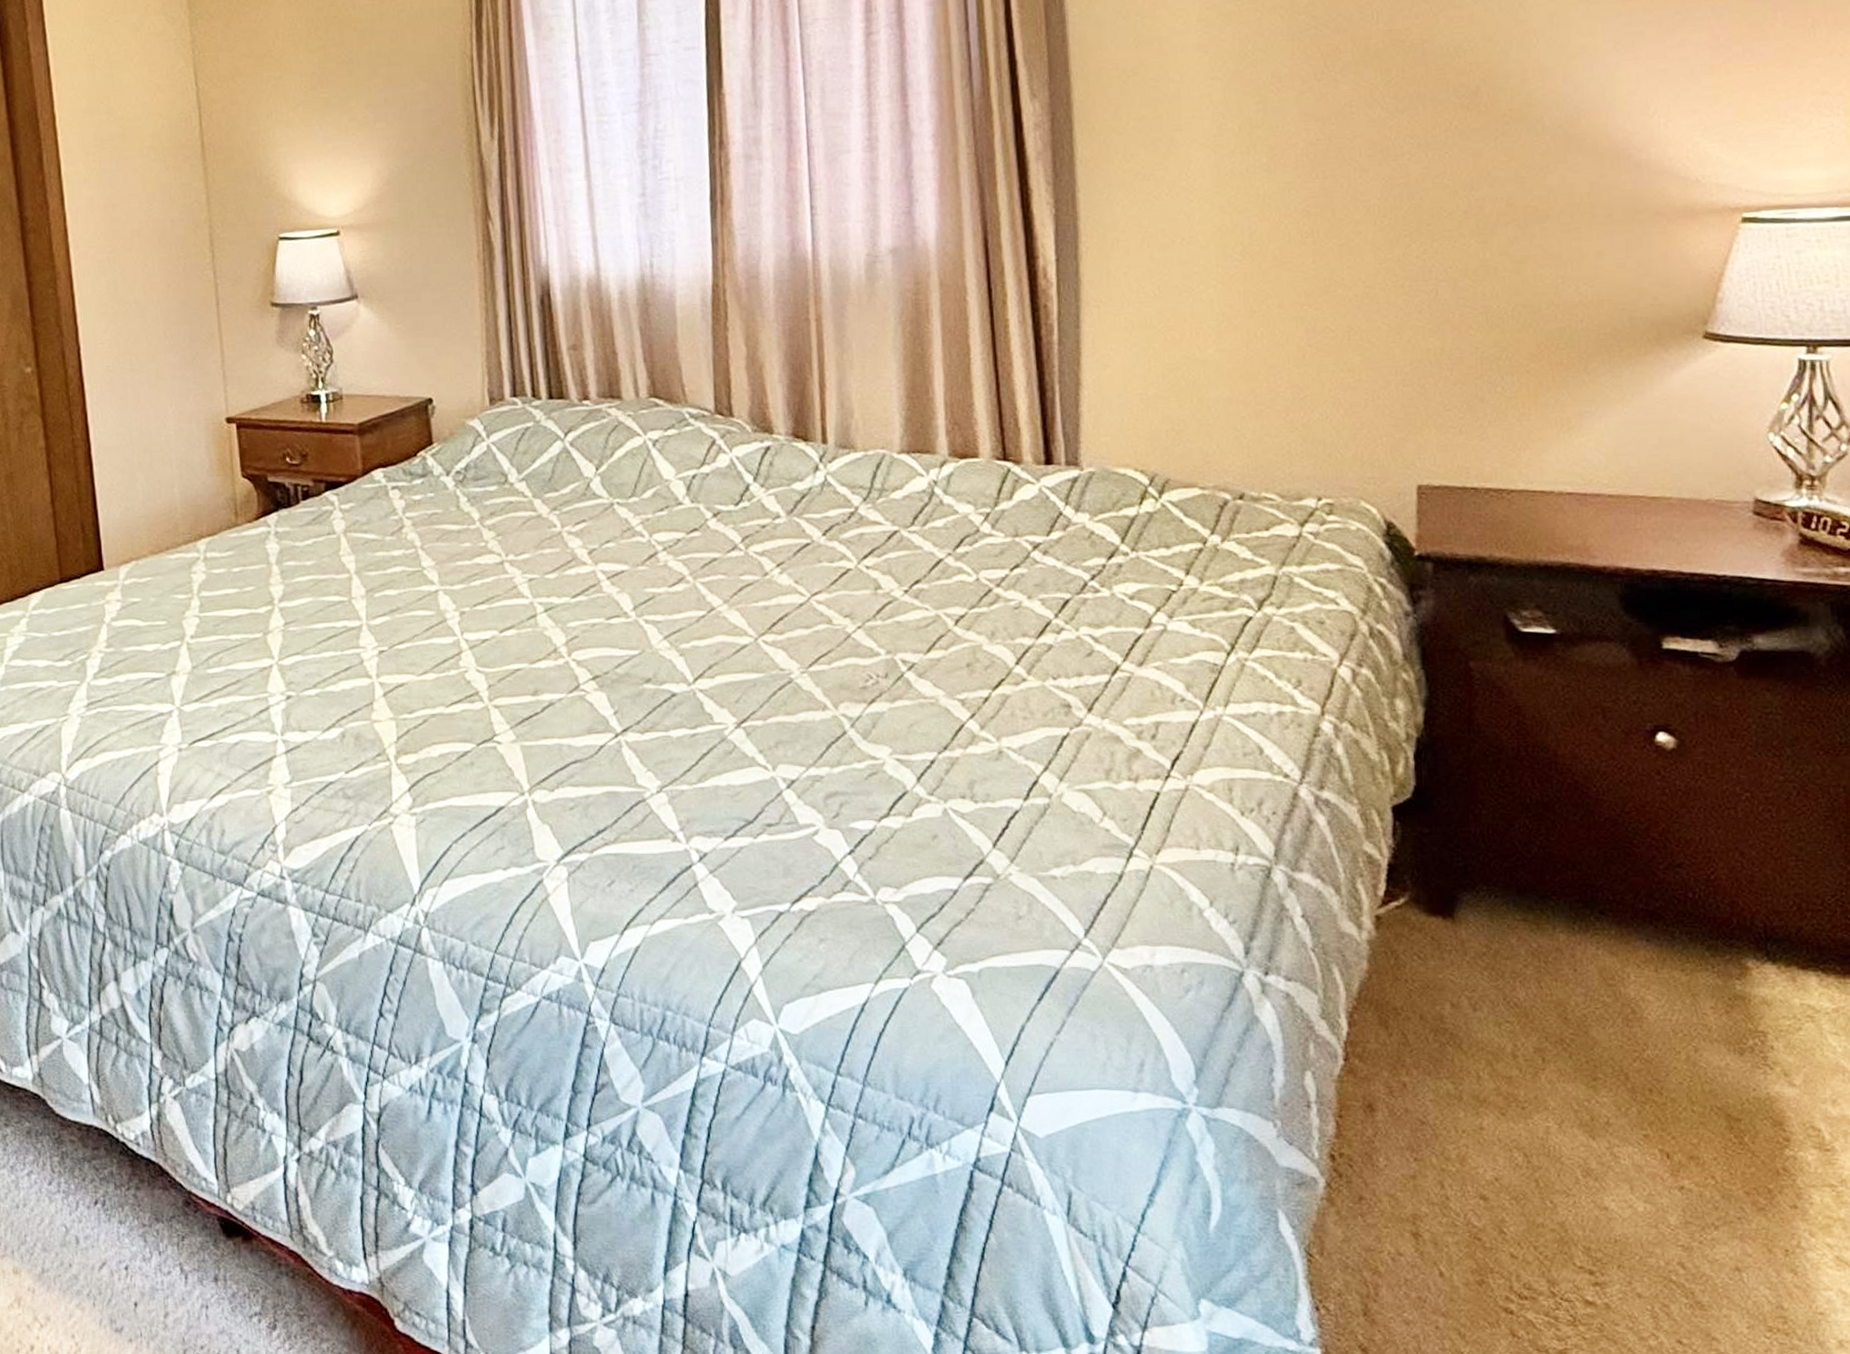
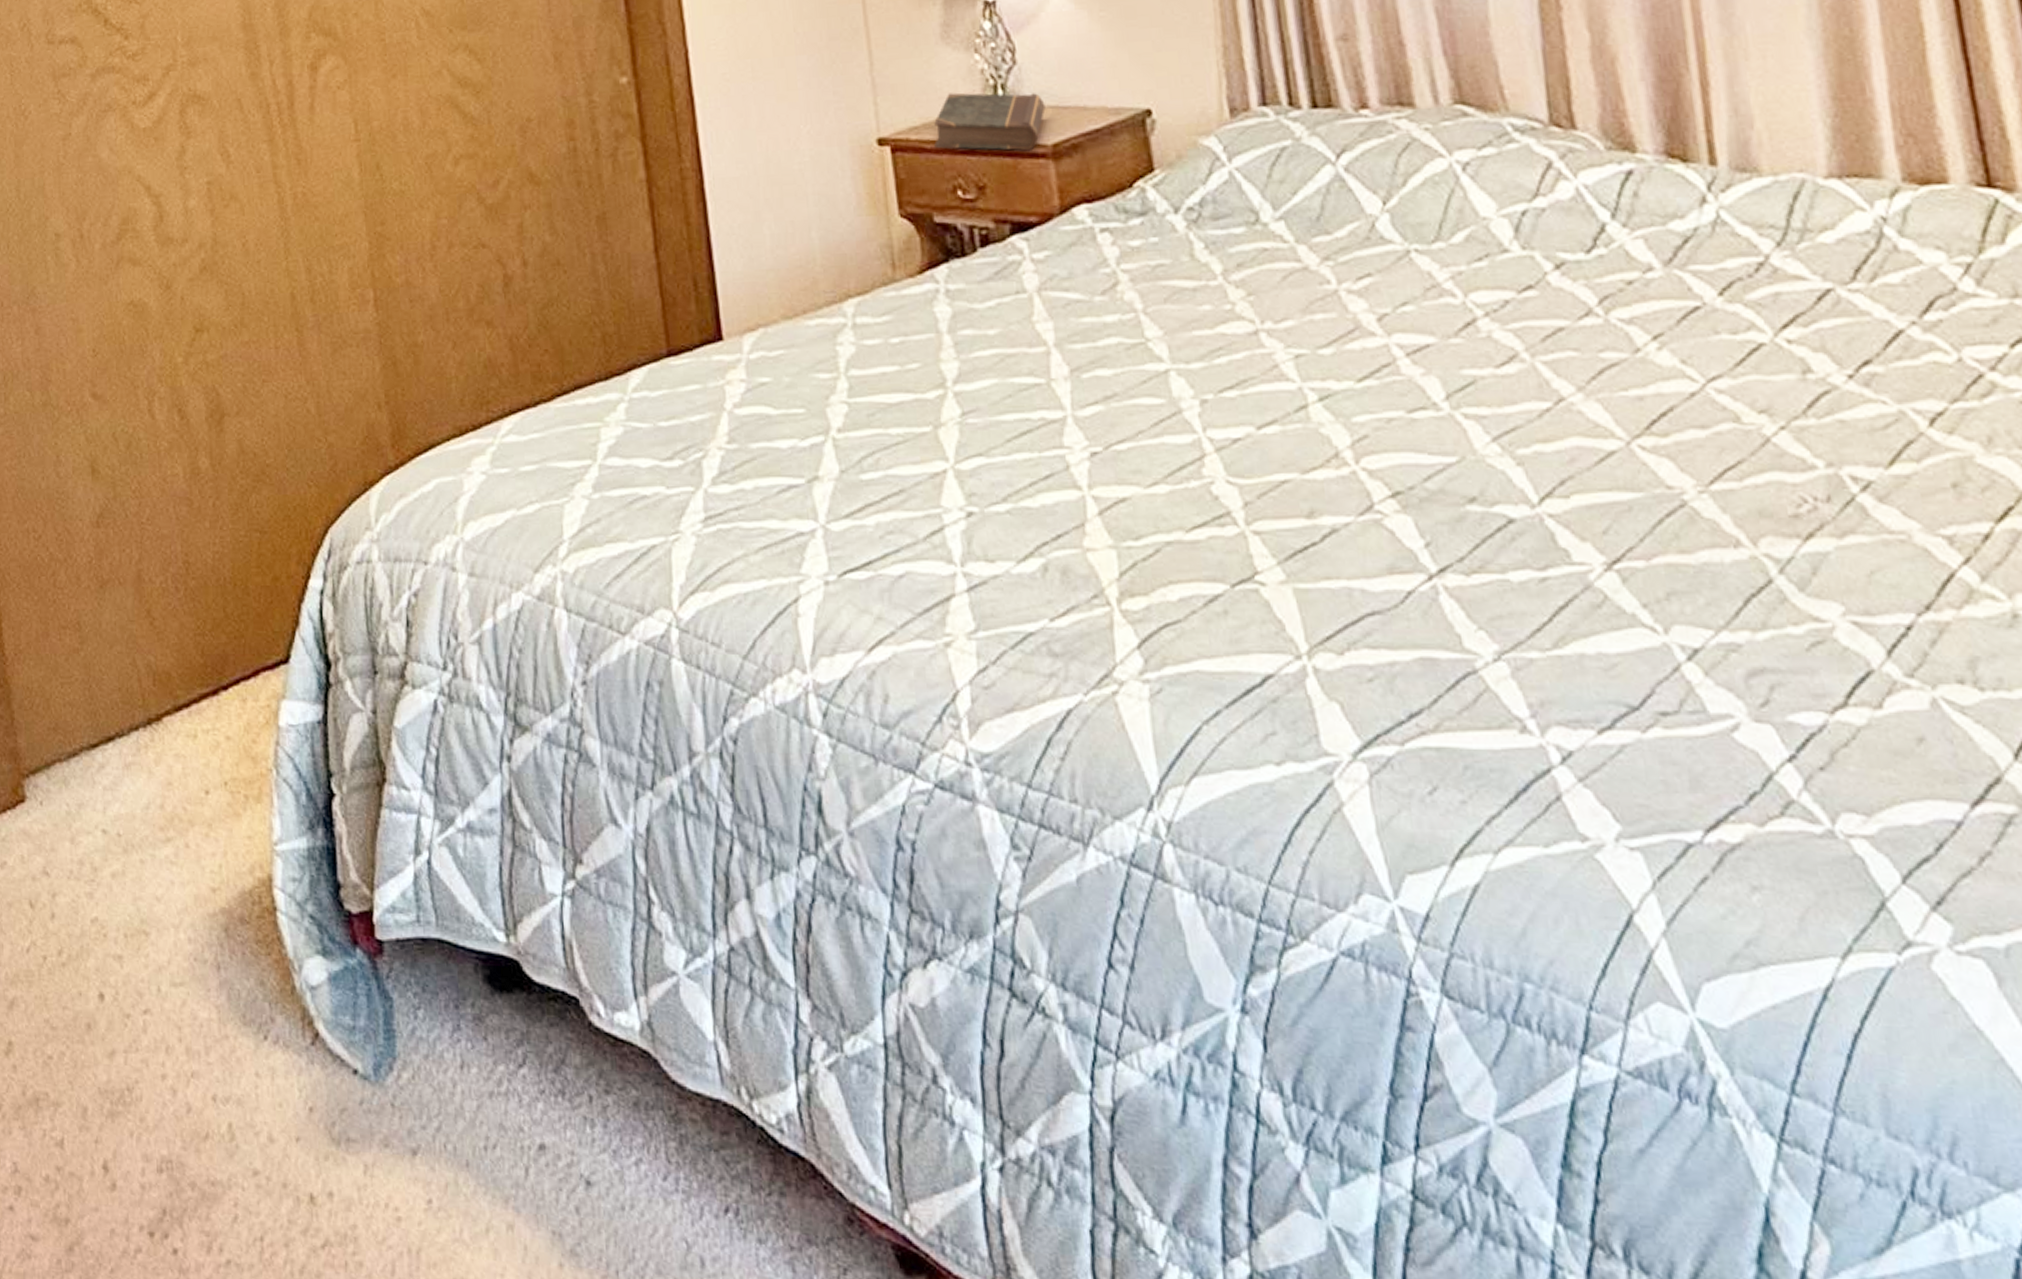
book: none [270,384,354,428] -> present [934,92,1046,151]

